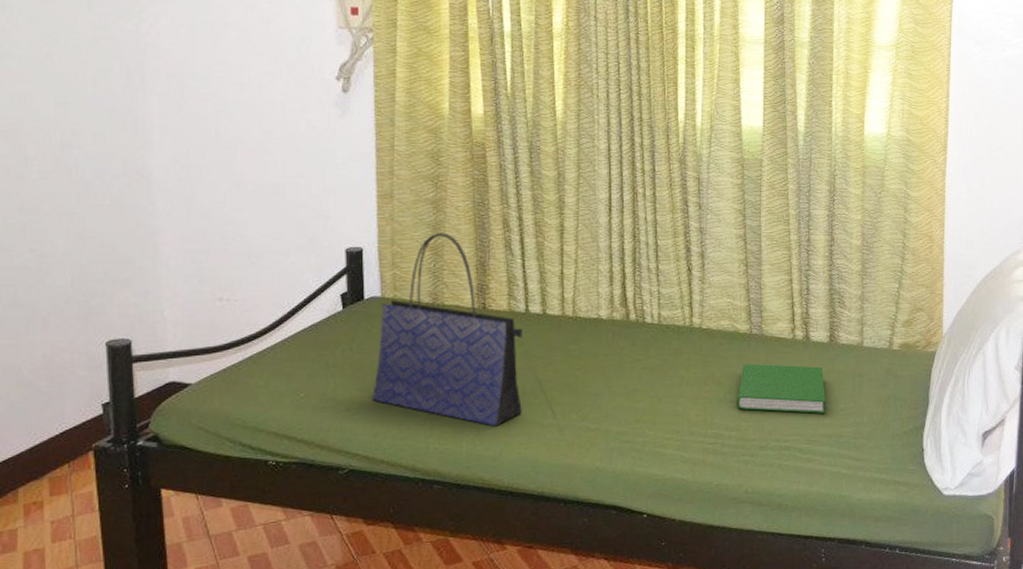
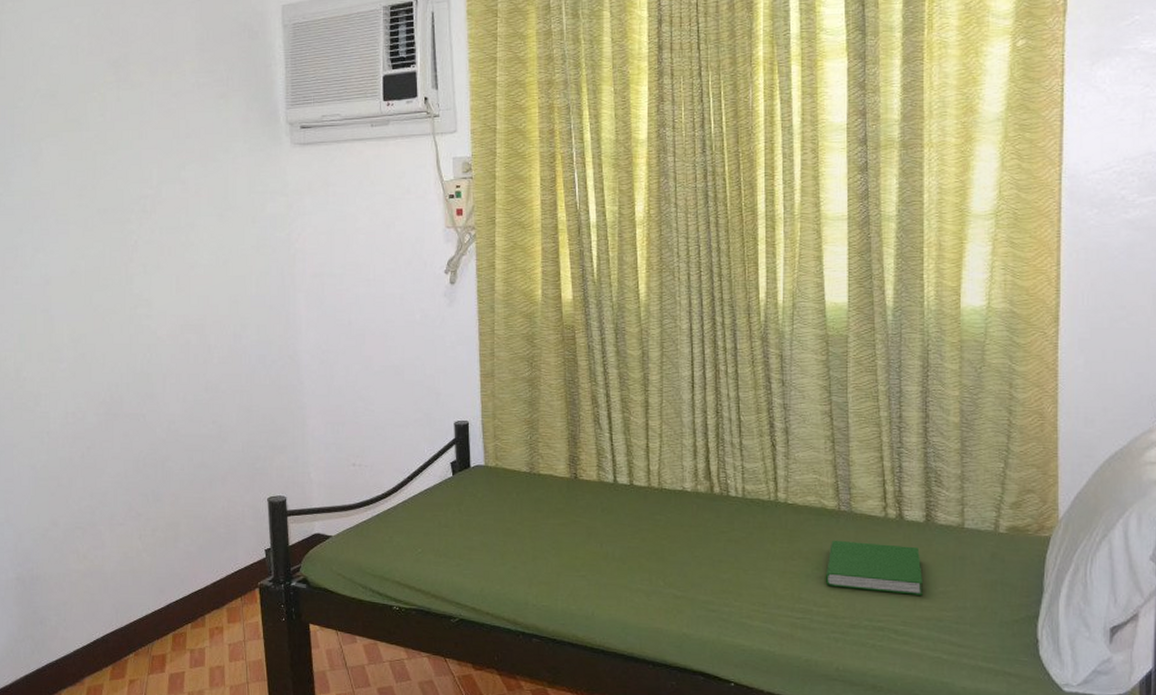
tote bag: present [372,232,522,427] -> none [478,408,612,588]

